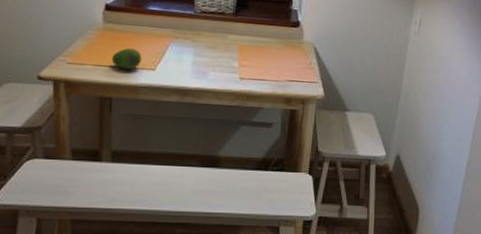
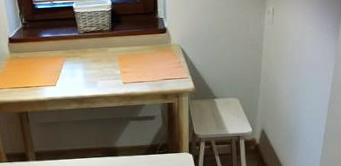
fruit: present [111,47,142,70] -> none [21,70,44,88]

